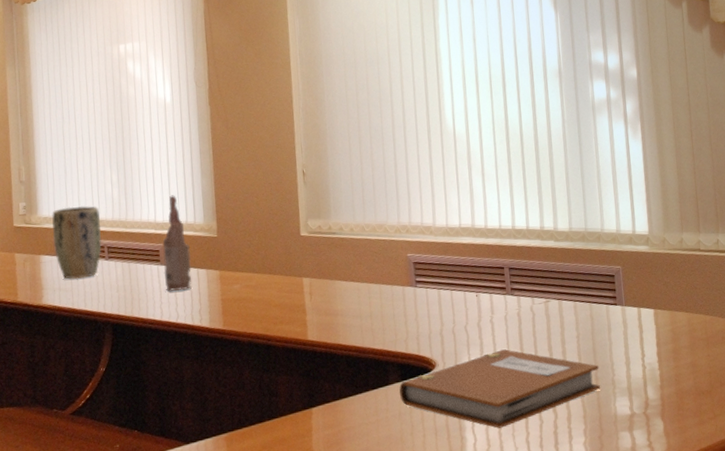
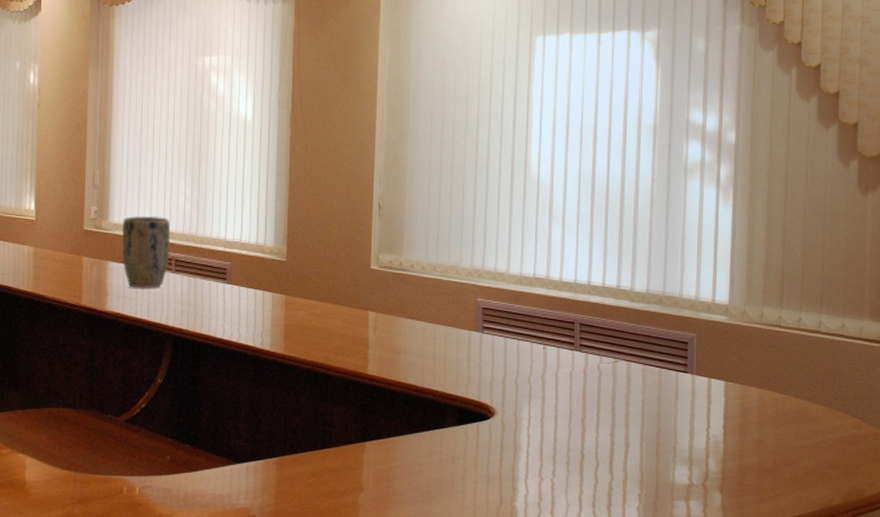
bottle: present [162,195,192,291] -> none [229,214,257,312]
notebook: present [399,349,600,428] -> none [455,405,662,483]

